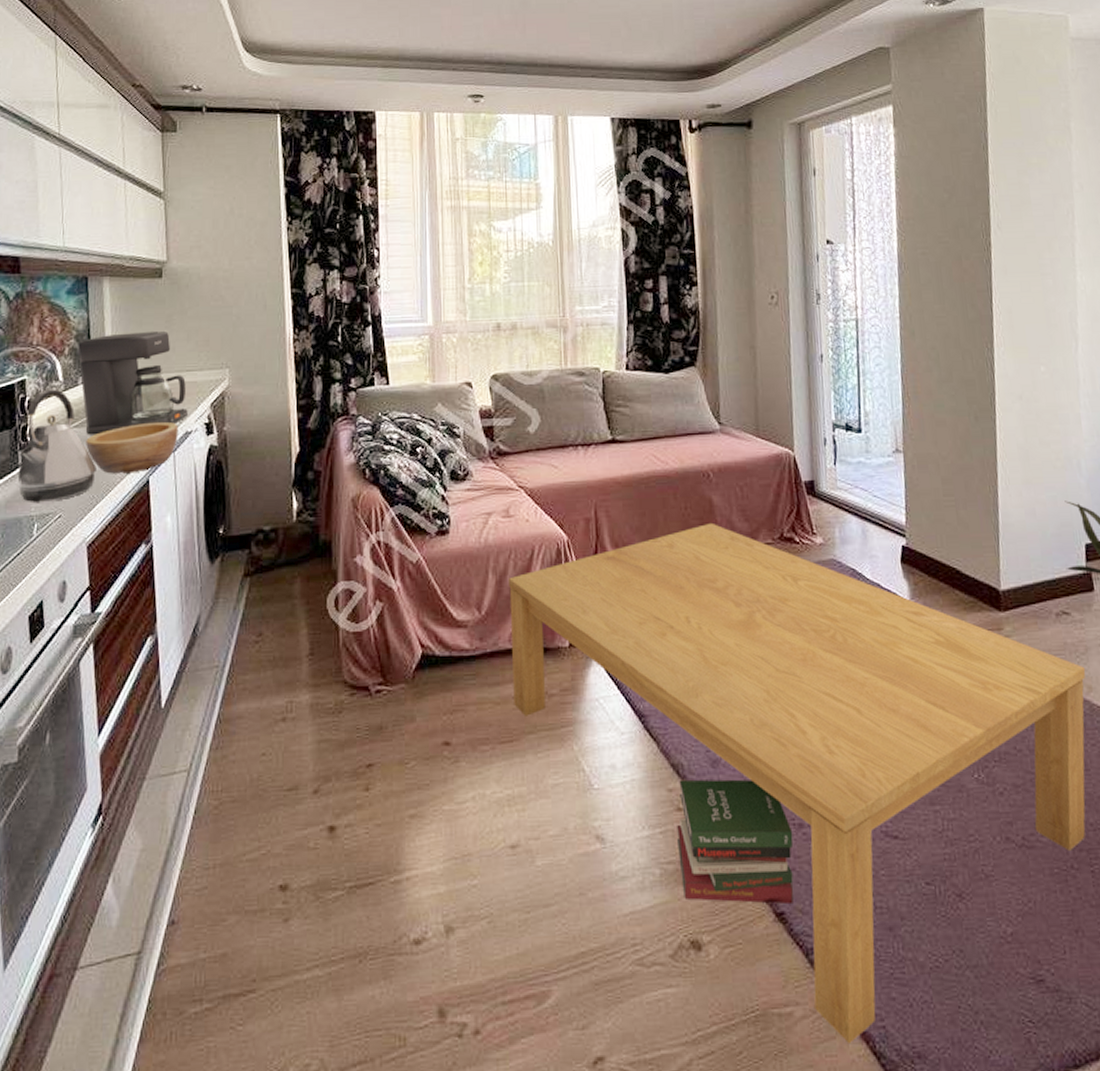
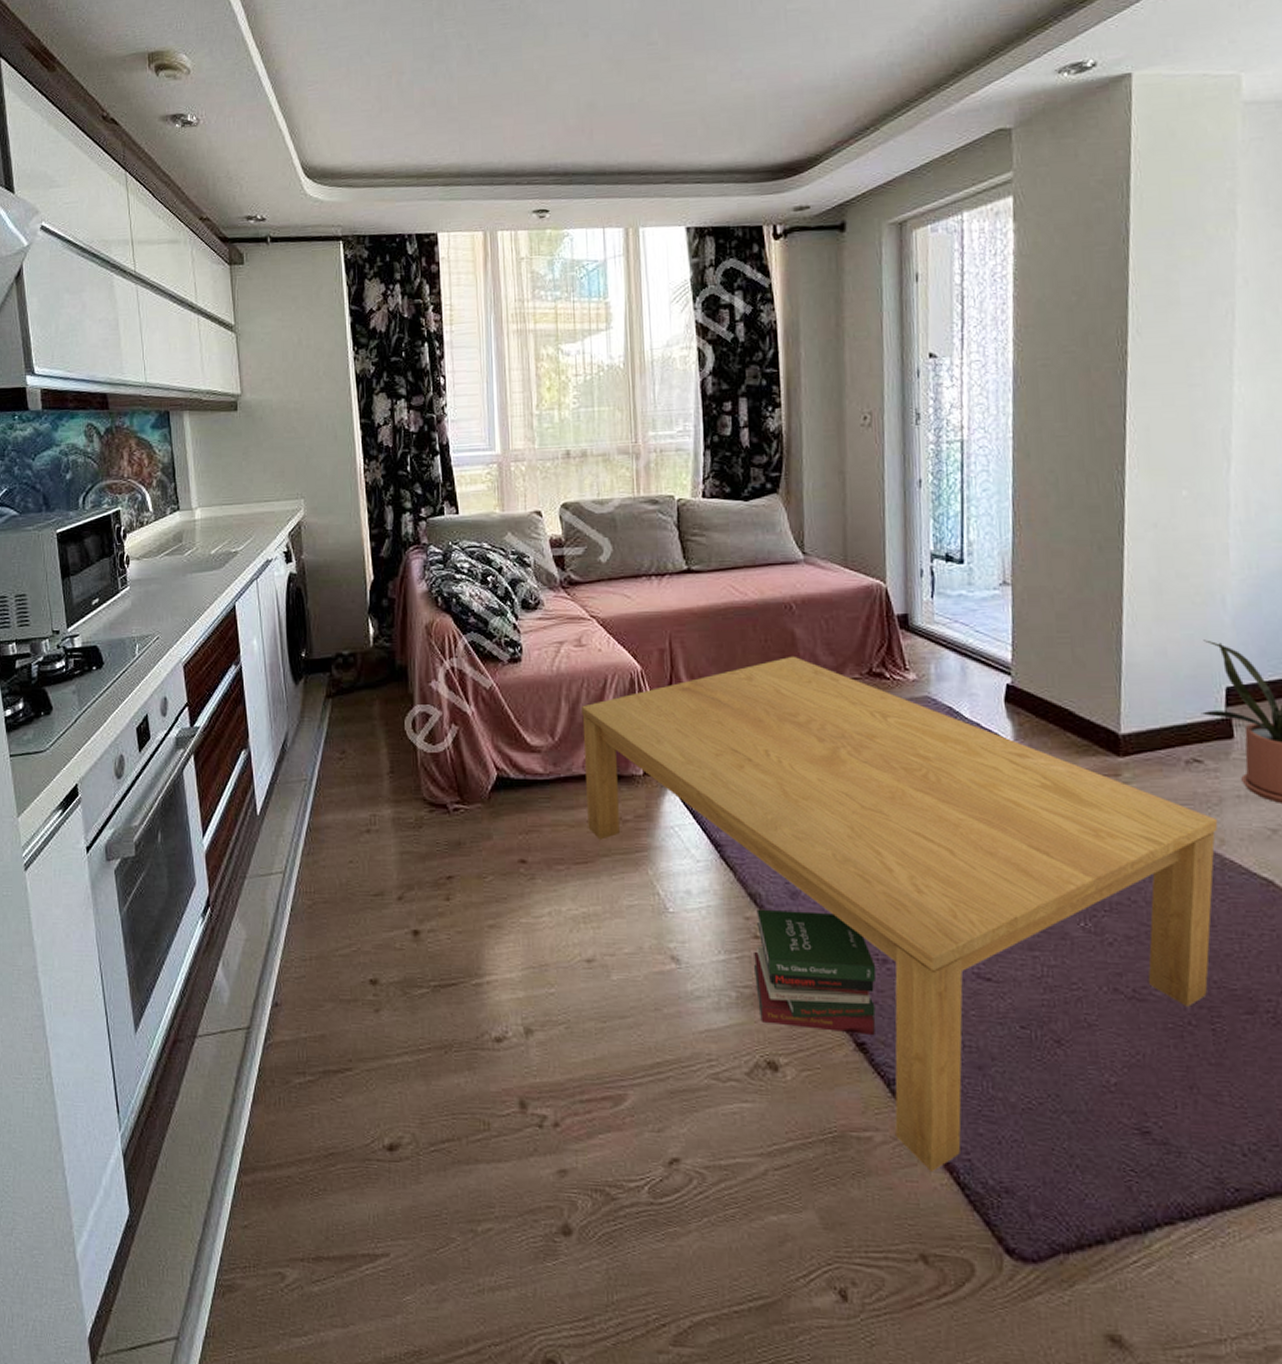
kettle: present [15,389,96,503] -> none [117,519,187,626]
coffee maker: present [78,330,188,435] -> none [164,462,268,563]
bowl: present [86,421,179,474] -> none [177,550,260,600]

